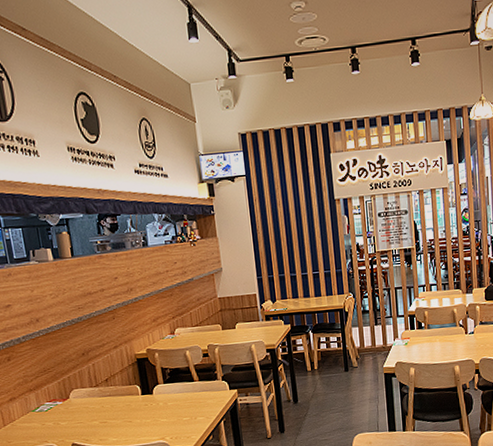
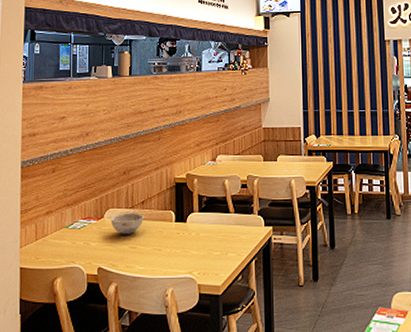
bowl: none [76,390,111,412] -> present [110,212,145,235]

